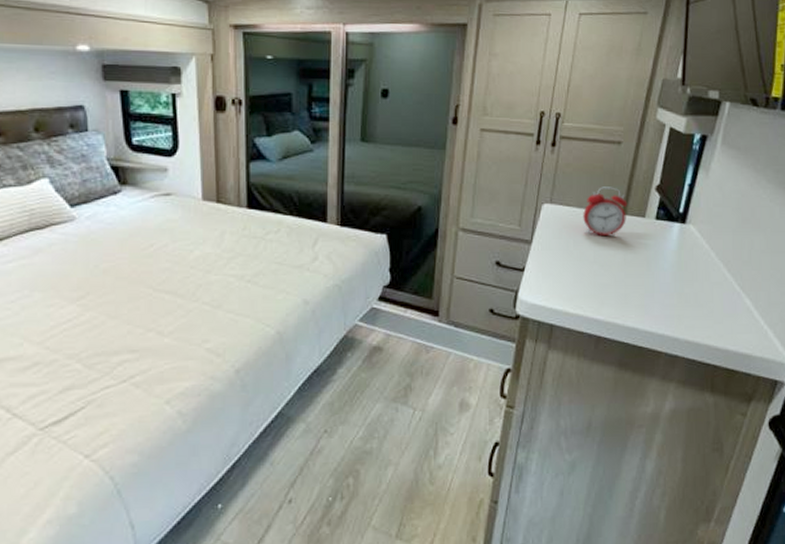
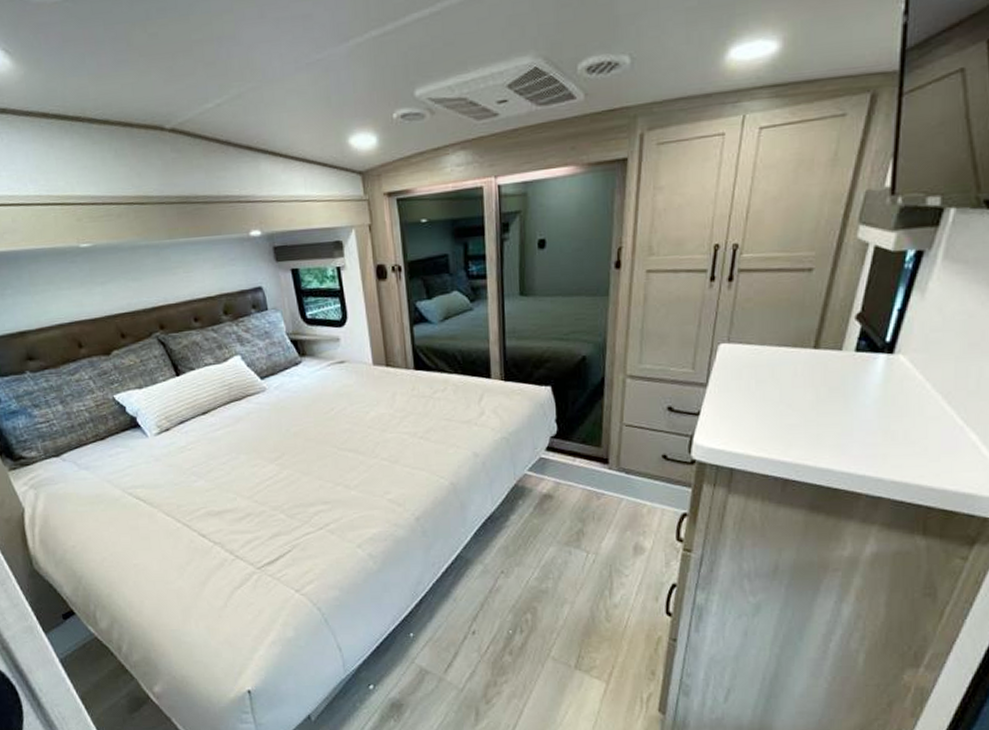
alarm clock: present [583,186,628,237] -> none [766,319,820,374]

